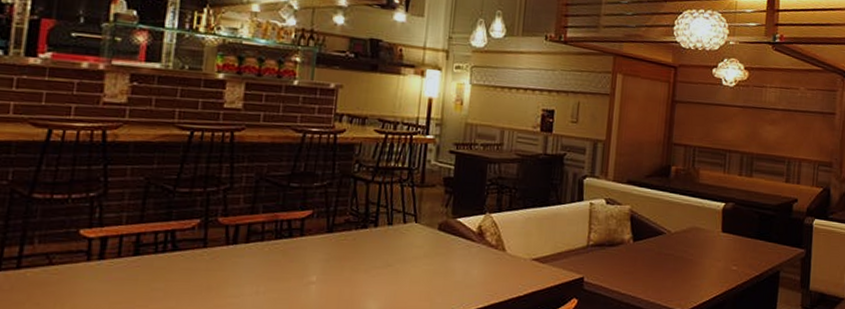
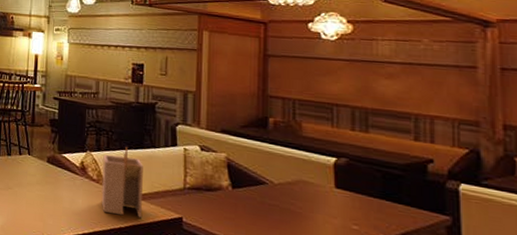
utensil holder: none [499,205,547,283] -> present [101,147,143,218]

